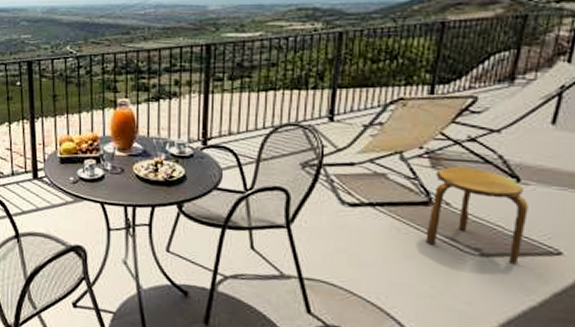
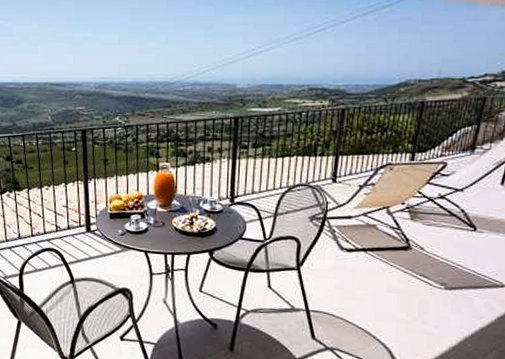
stool: present [425,167,528,265] -> none [404,219,482,296]

